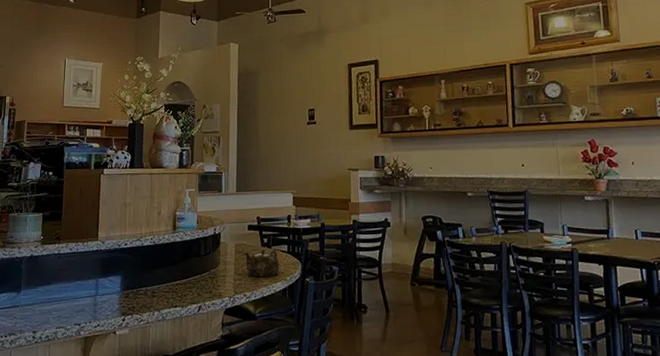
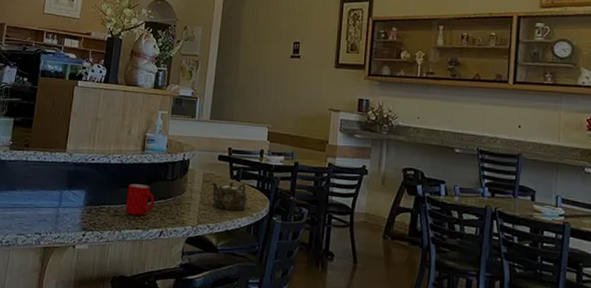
cup: none [162,263,191,294] -> present [125,183,155,216]

